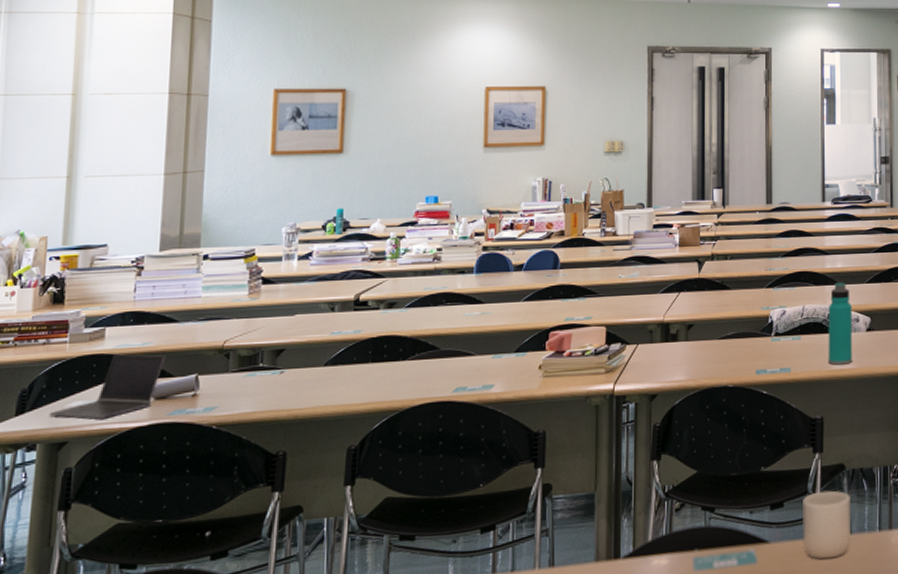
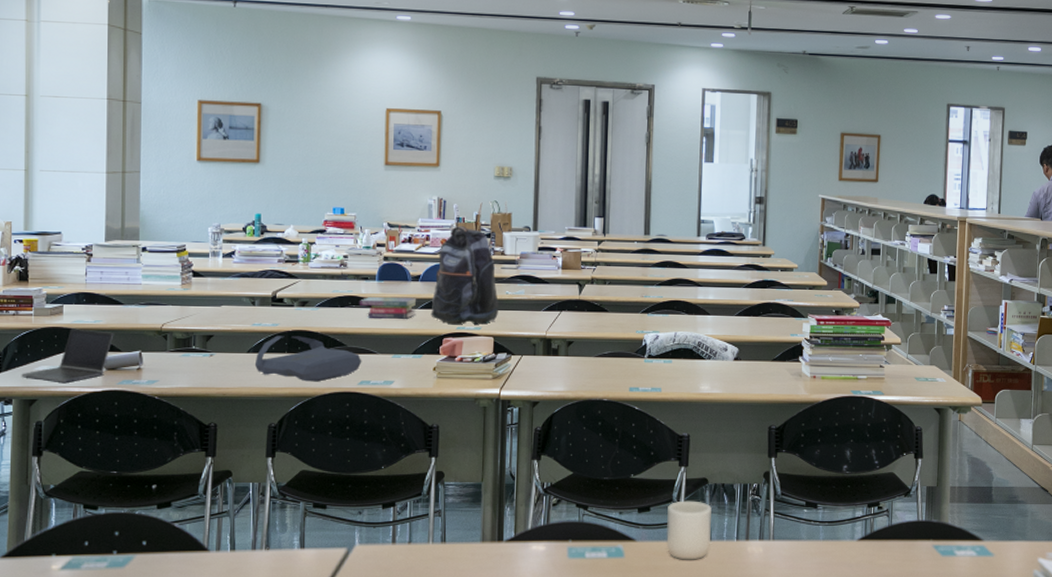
bag: none [332,342,458,394] -> present [254,336,362,382]
books: none [454,289,519,316] -> present [359,296,416,319]
backpack: none [535,207,611,317] -> present [430,226,498,325]
water bottle: present [828,282,852,366] -> none [696,313,721,390]

